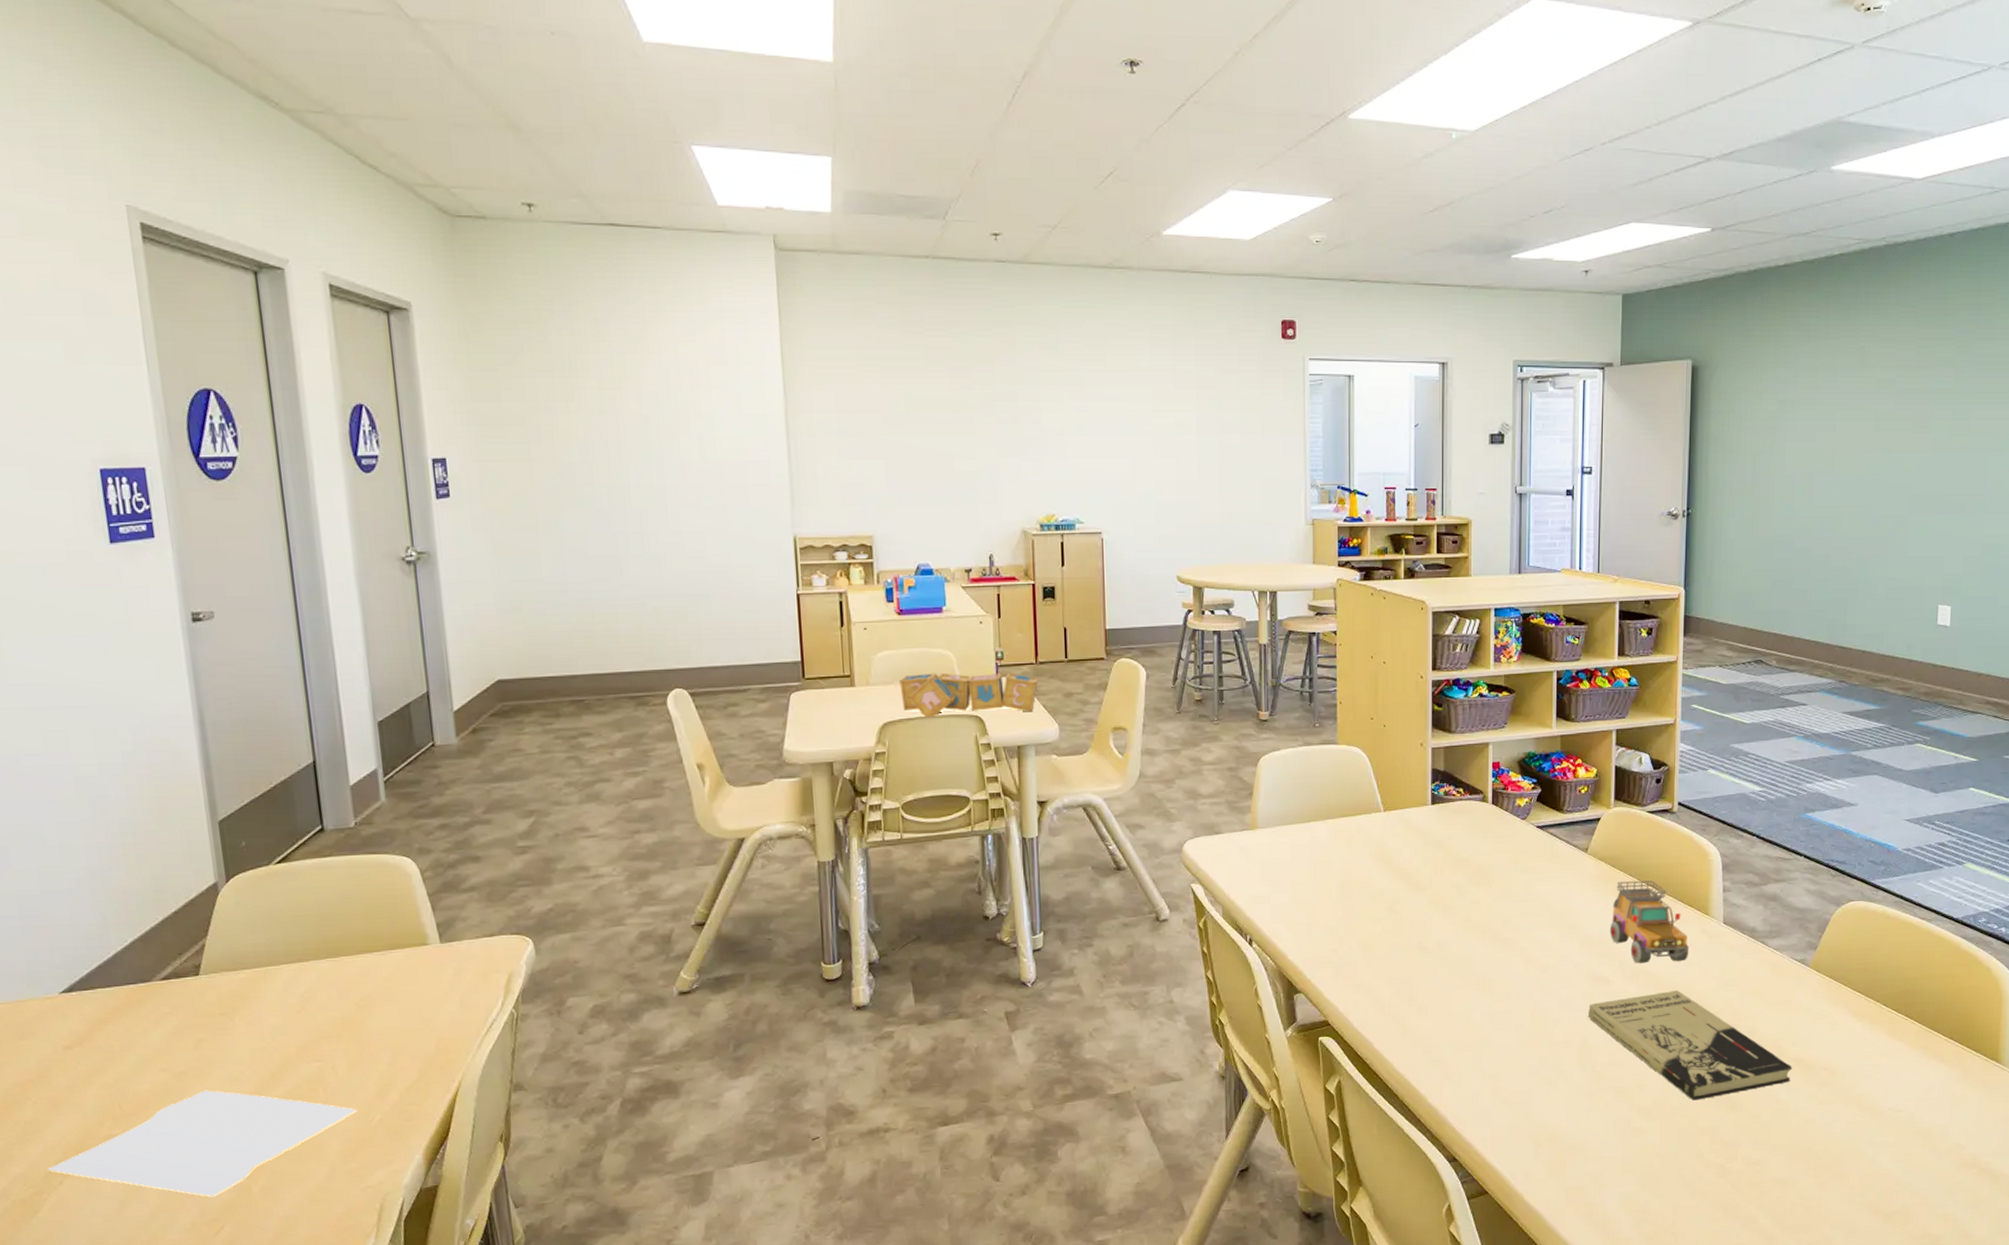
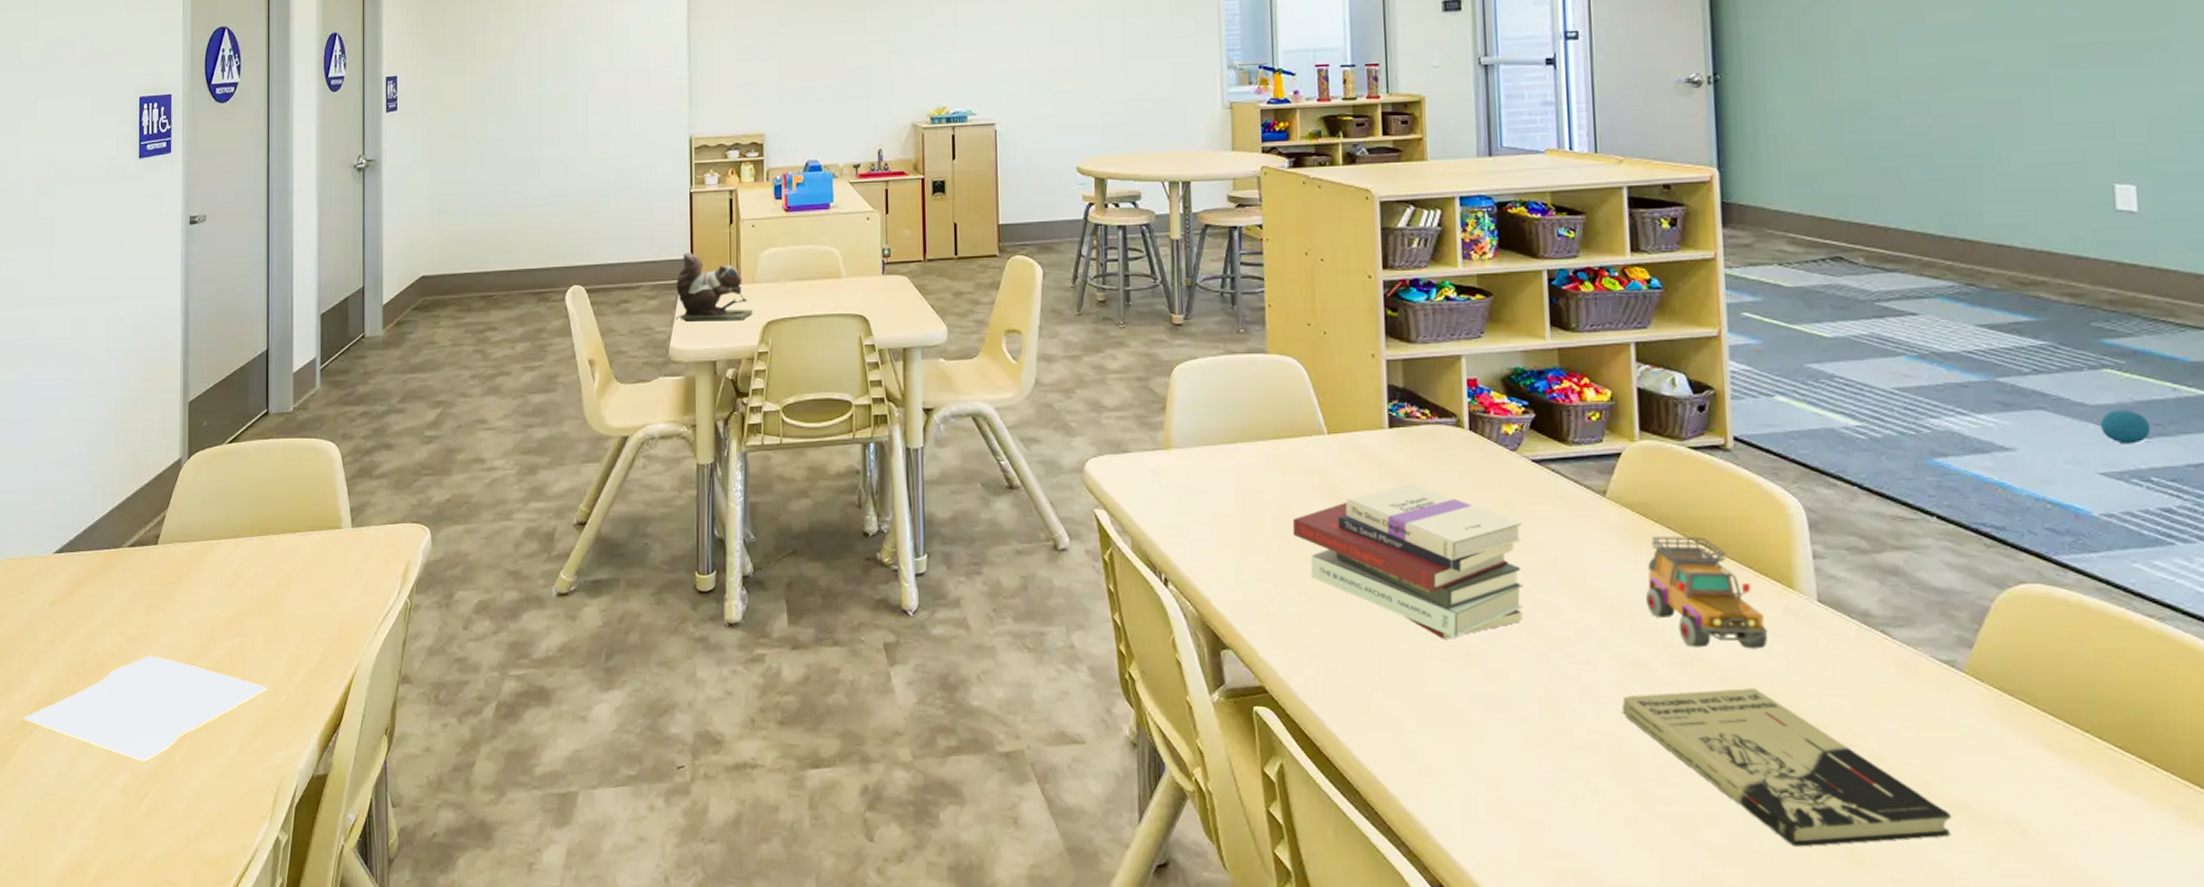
toy animal: none [787,655,868,724] -> present [676,252,753,322]
toy blocks: present [900,672,1038,719] -> none [785,270,926,318]
books: none [1353,849,1526,972] -> present [1292,483,1523,639]
ball: none [1910,773,1939,798] -> present [2101,410,2151,444]

